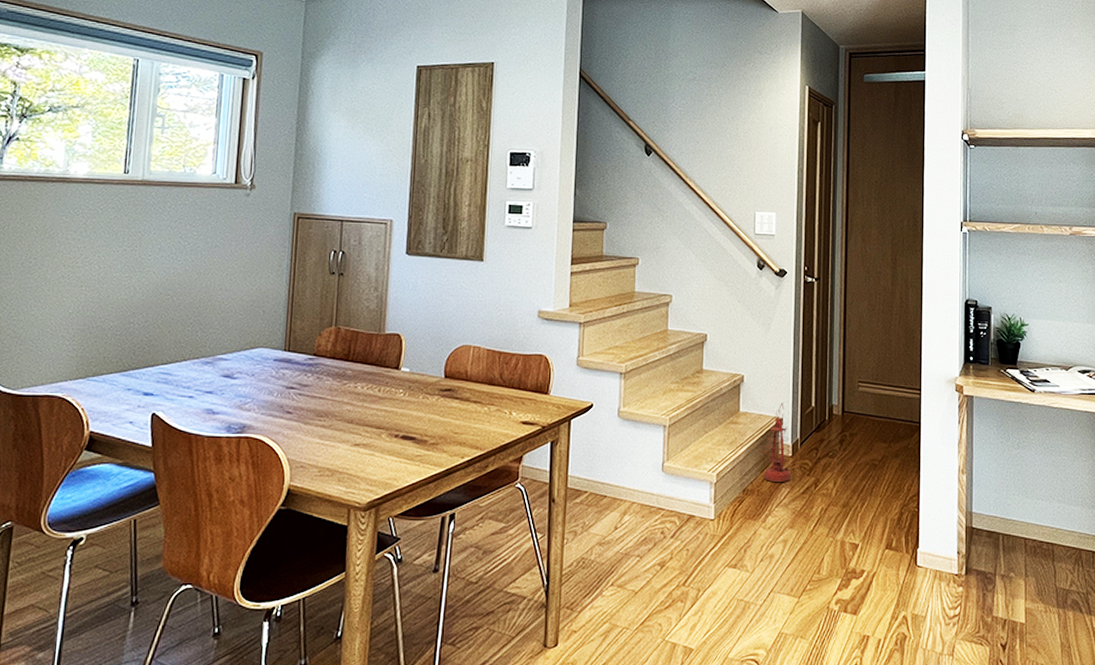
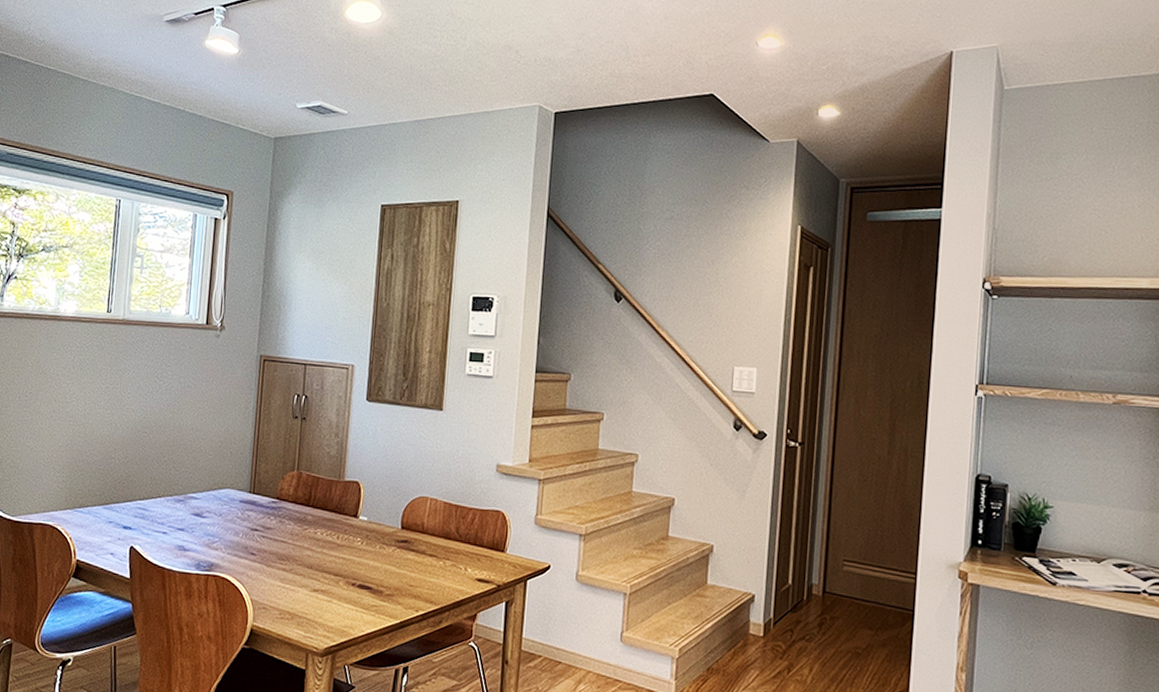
lantern: present [764,402,791,482] -> none [731,577,762,664]

